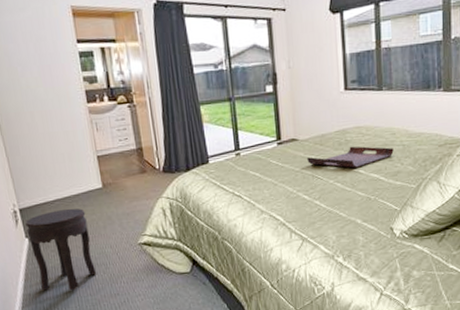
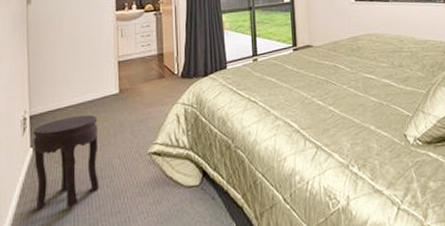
serving tray: present [307,146,394,168] -> none [321,52,403,74]

